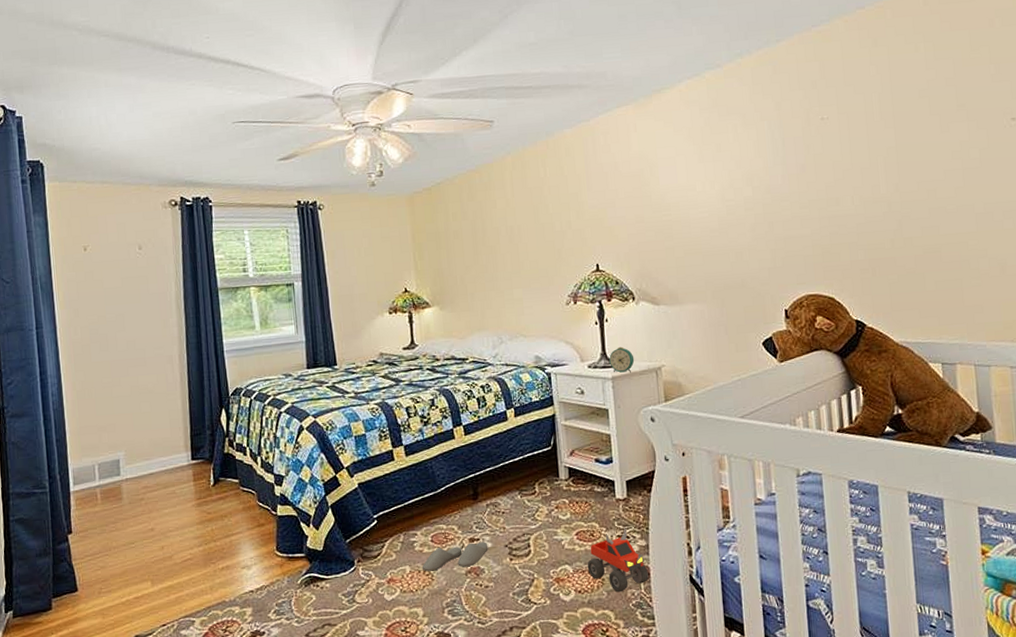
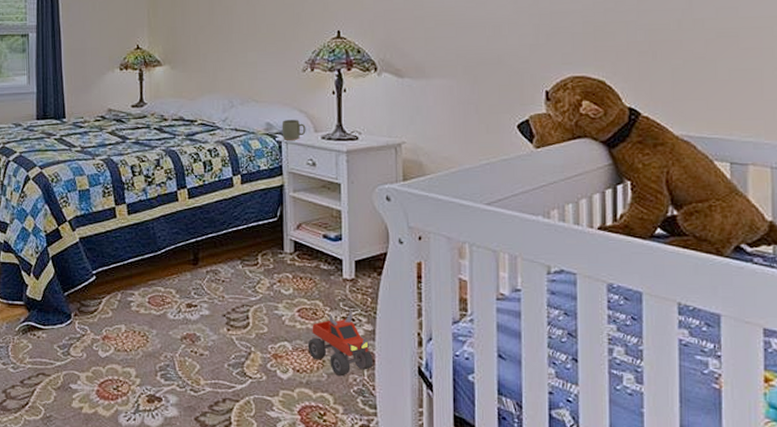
slippers: present [421,542,488,572] -> none [137,308,206,333]
mug: none [550,351,573,372] -> present [281,120,306,140]
alarm clock: present [609,346,635,373] -> none [345,119,373,147]

